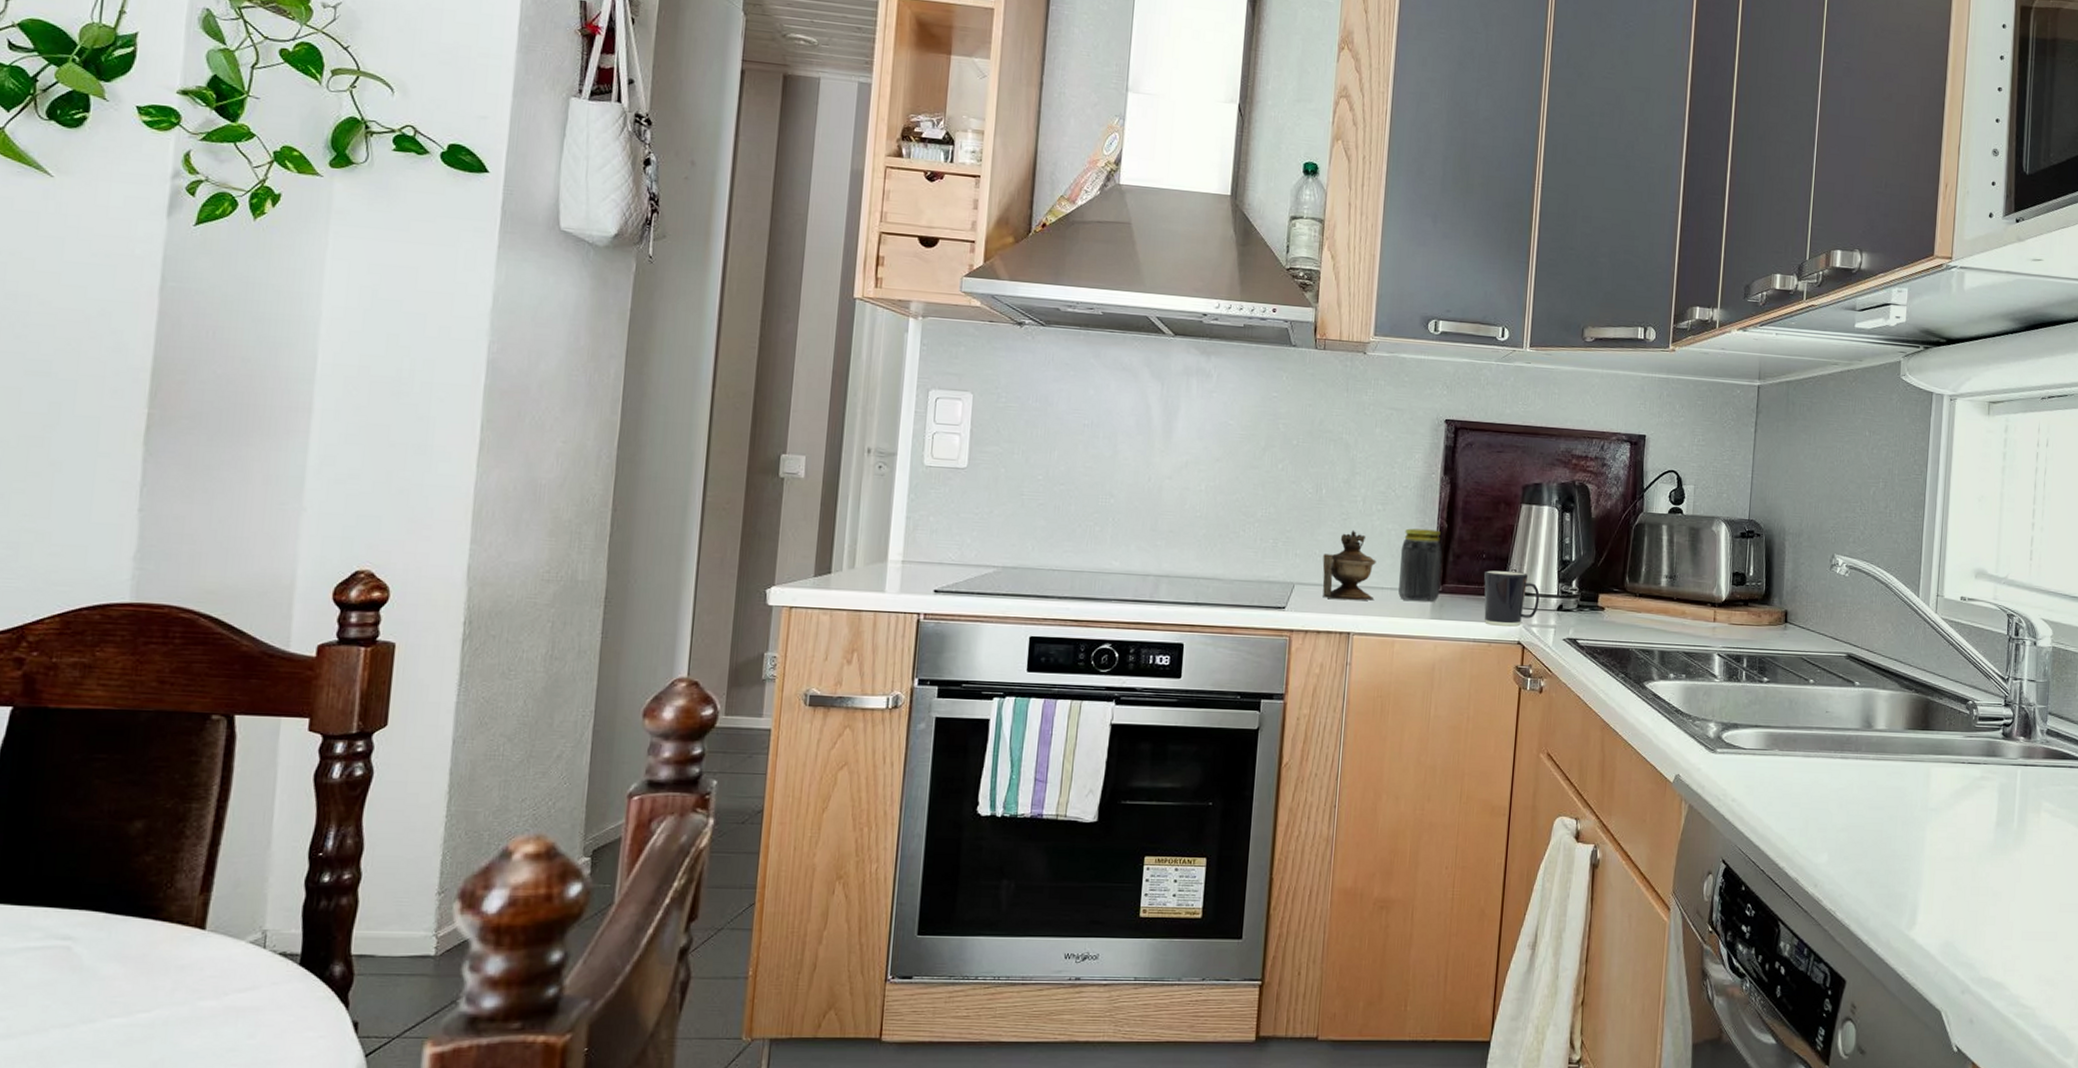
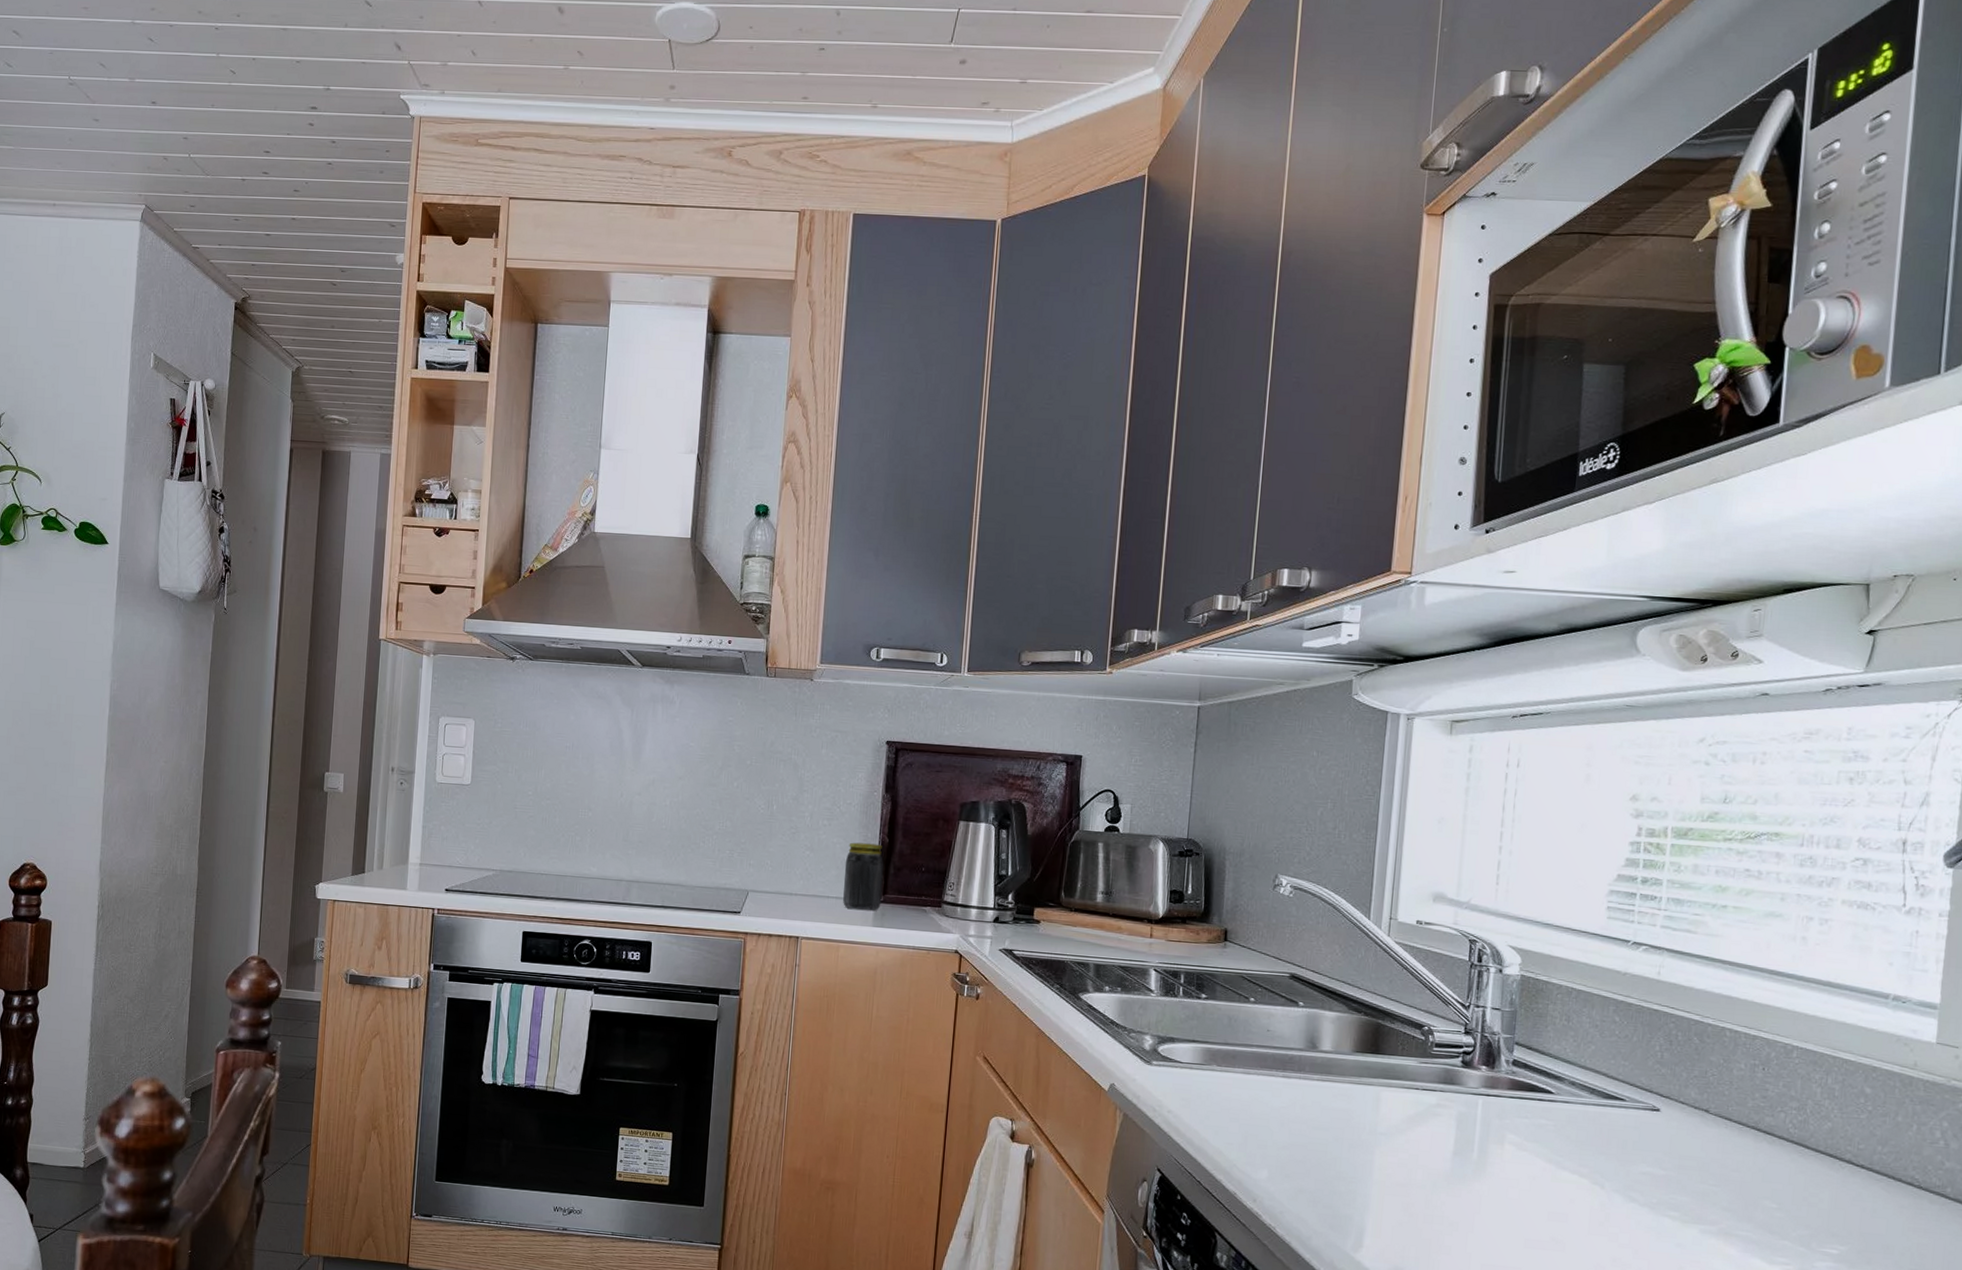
oil lamp: present [1322,530,1376,601] -> none [773,843,823,908]
mug: present [1483,570,1540,628] -> none [923,883,977,937]

